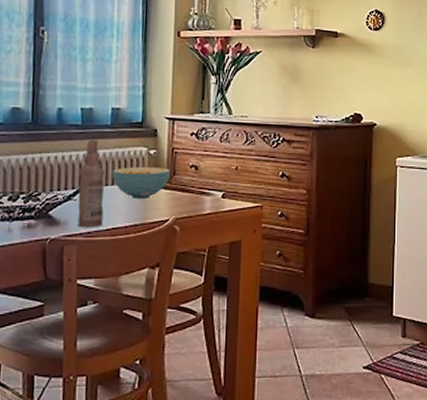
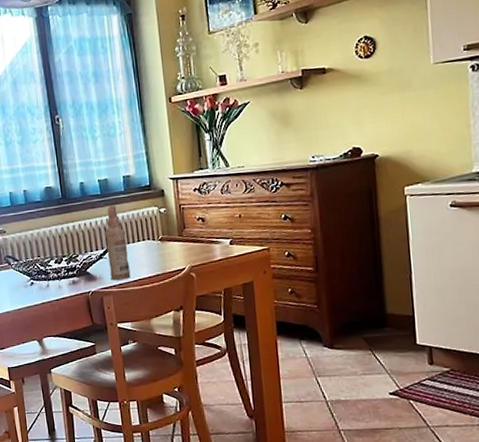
cereal bowl: present [111,167,171,199] -> none [131,222,181,253]

